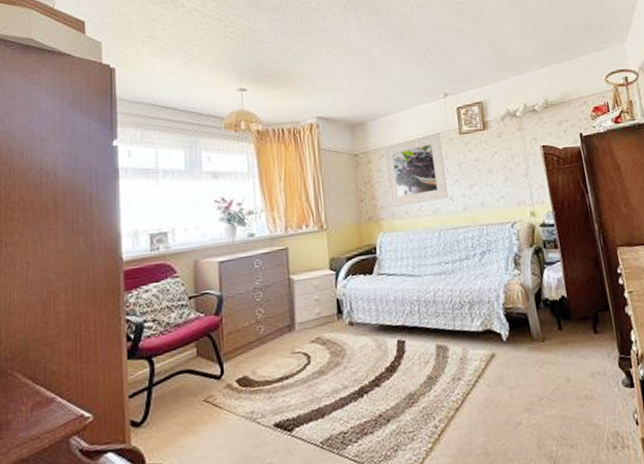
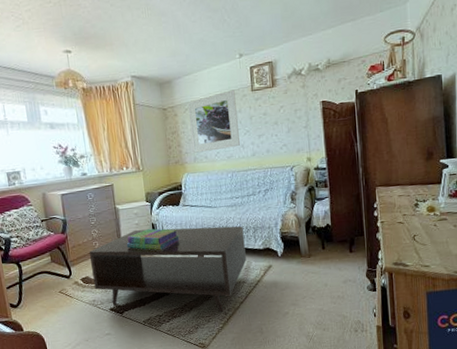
coffee table: none [250,300,462,427] -> present [89,226,246,314]
stack of books: none [301,306,373,337] -> present [126,228,180,251]

